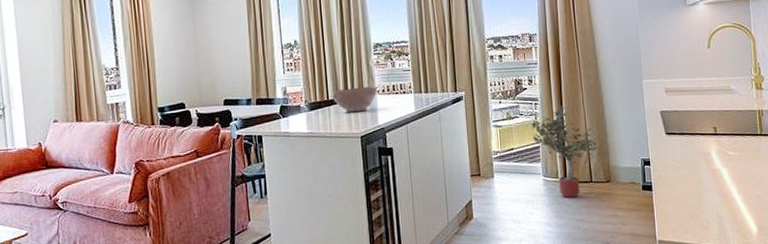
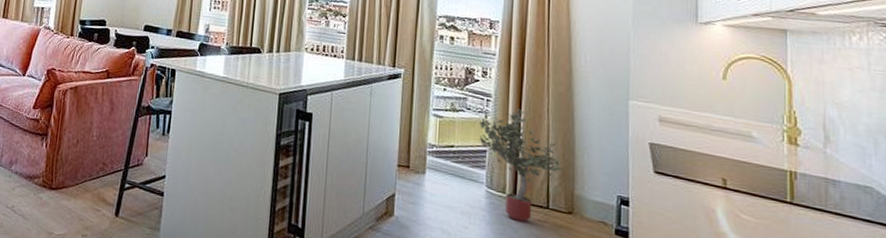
bowl: present [332,86,378,113] -> none [256,38,306,68]

